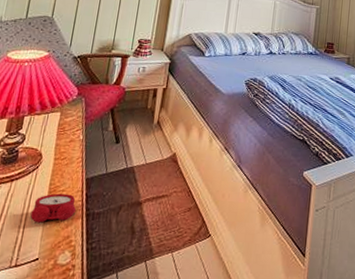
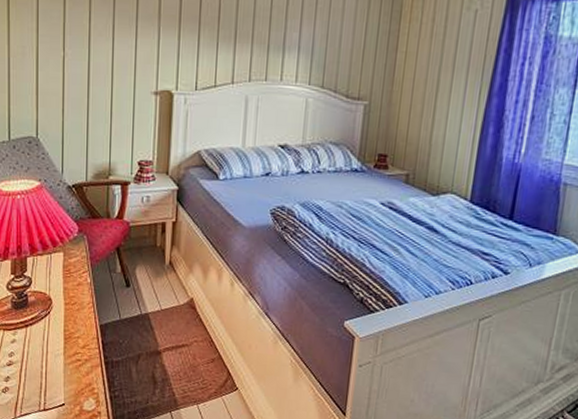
alarm clock: present [30,193,77,223] -> none [49,340,95,370]

